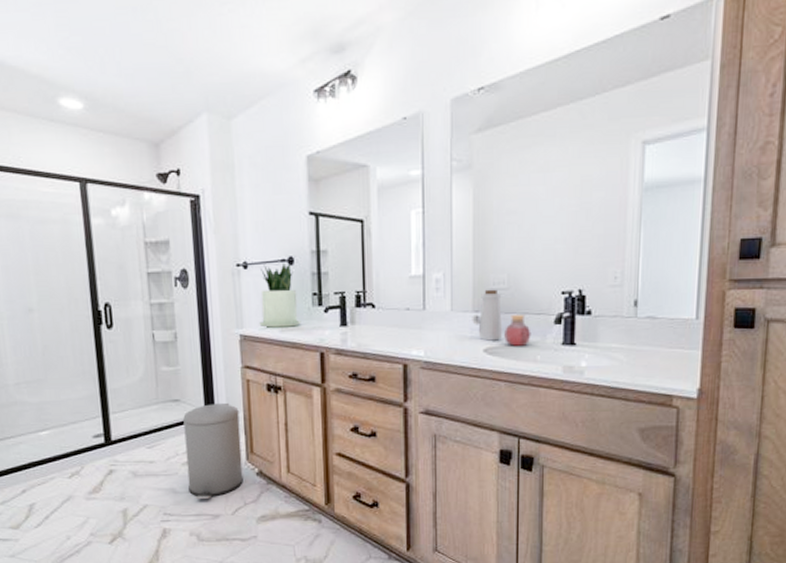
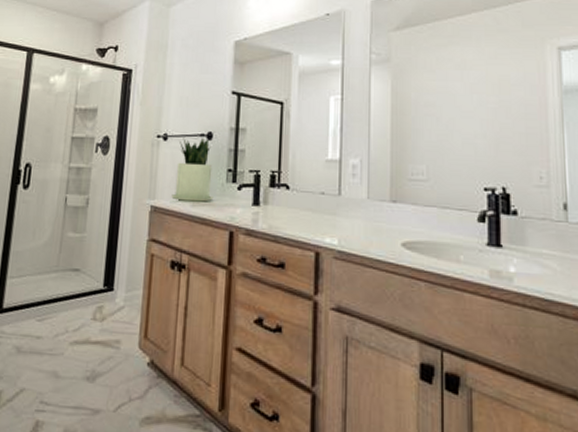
pedal bin: present [183,402,243,499] -> none [72,276,139,389]
bottle: present [472,289,503,341] -> none [389,179,422,235]
potion bottle: present [503,315,531,346] -> none [422,209,453,243]

